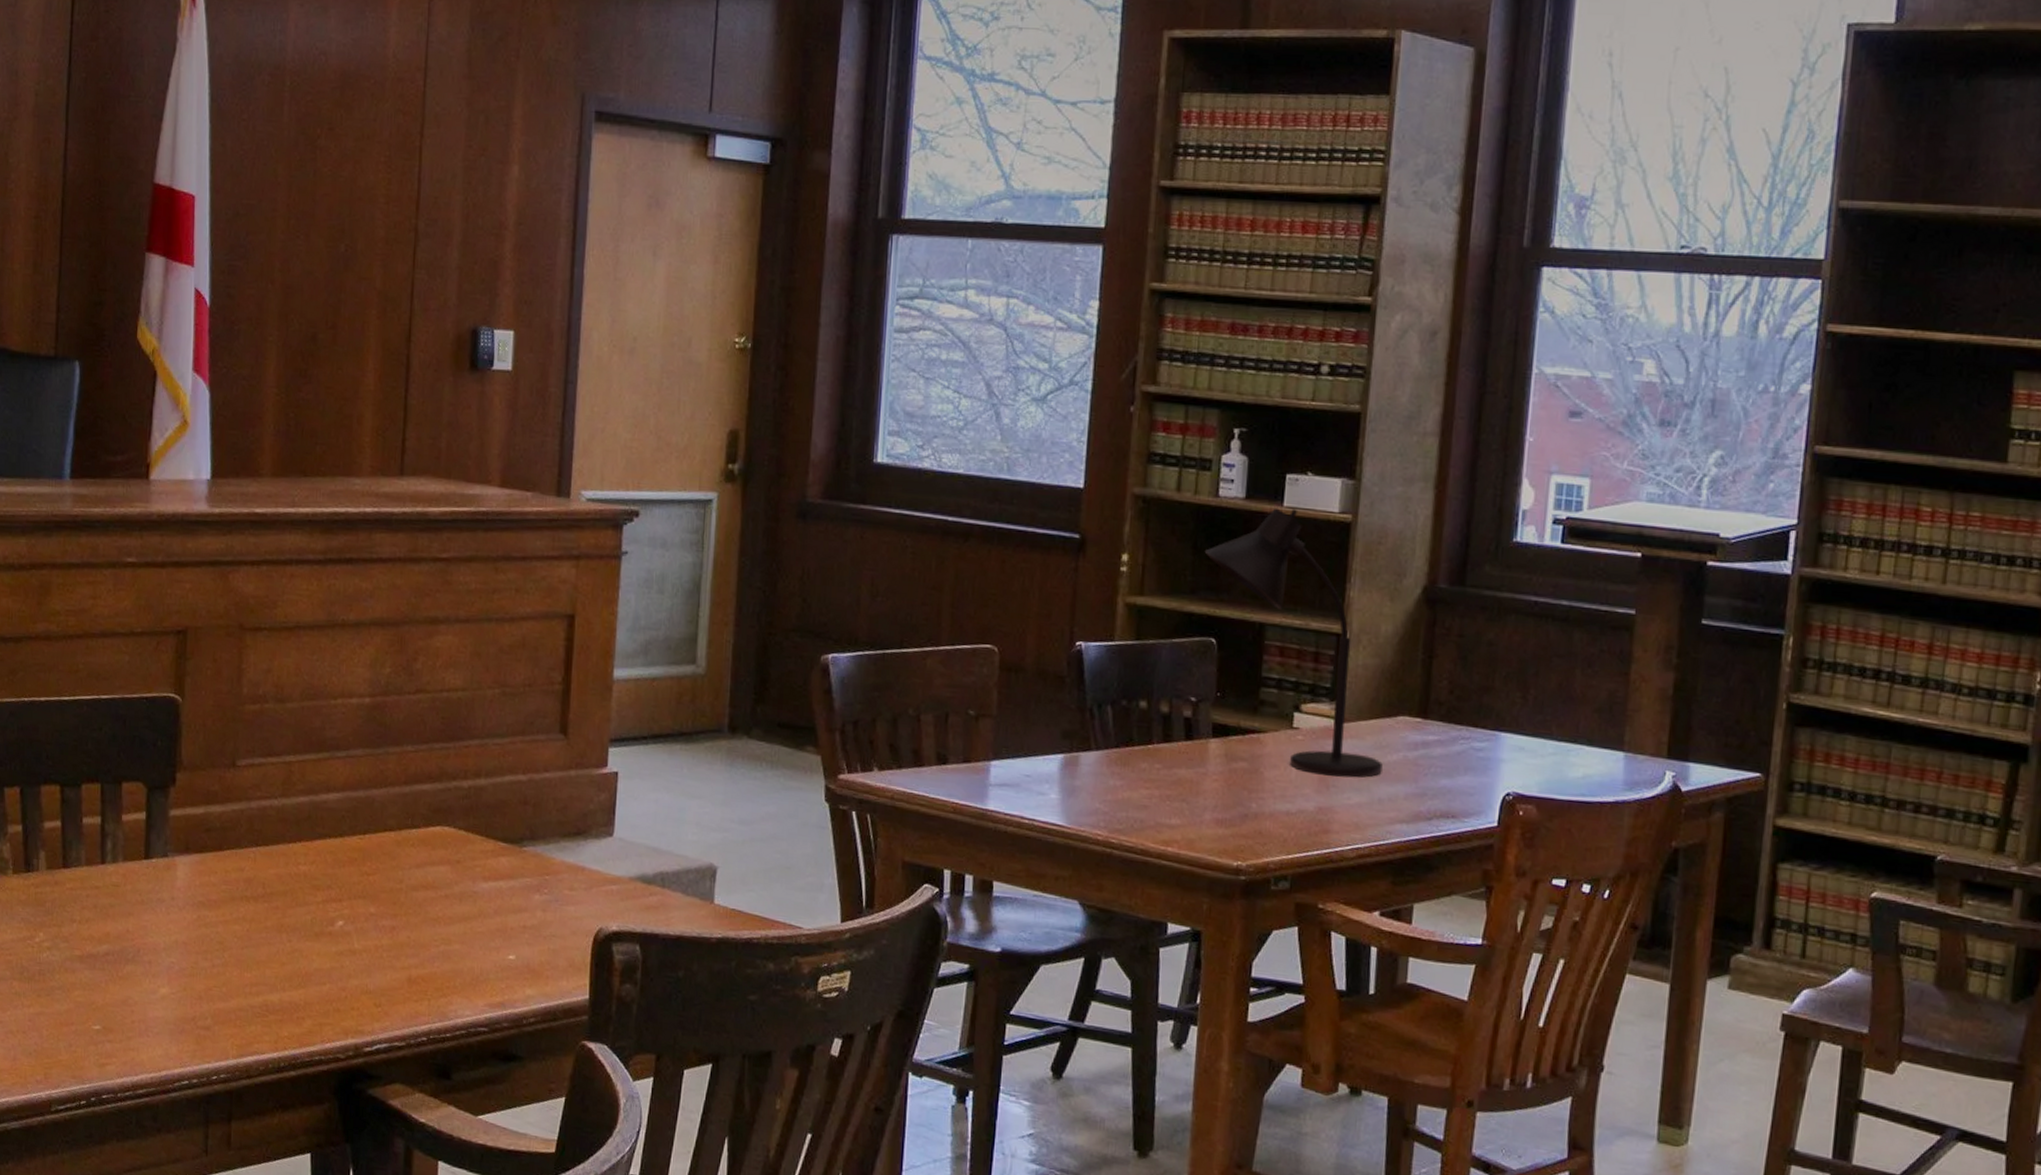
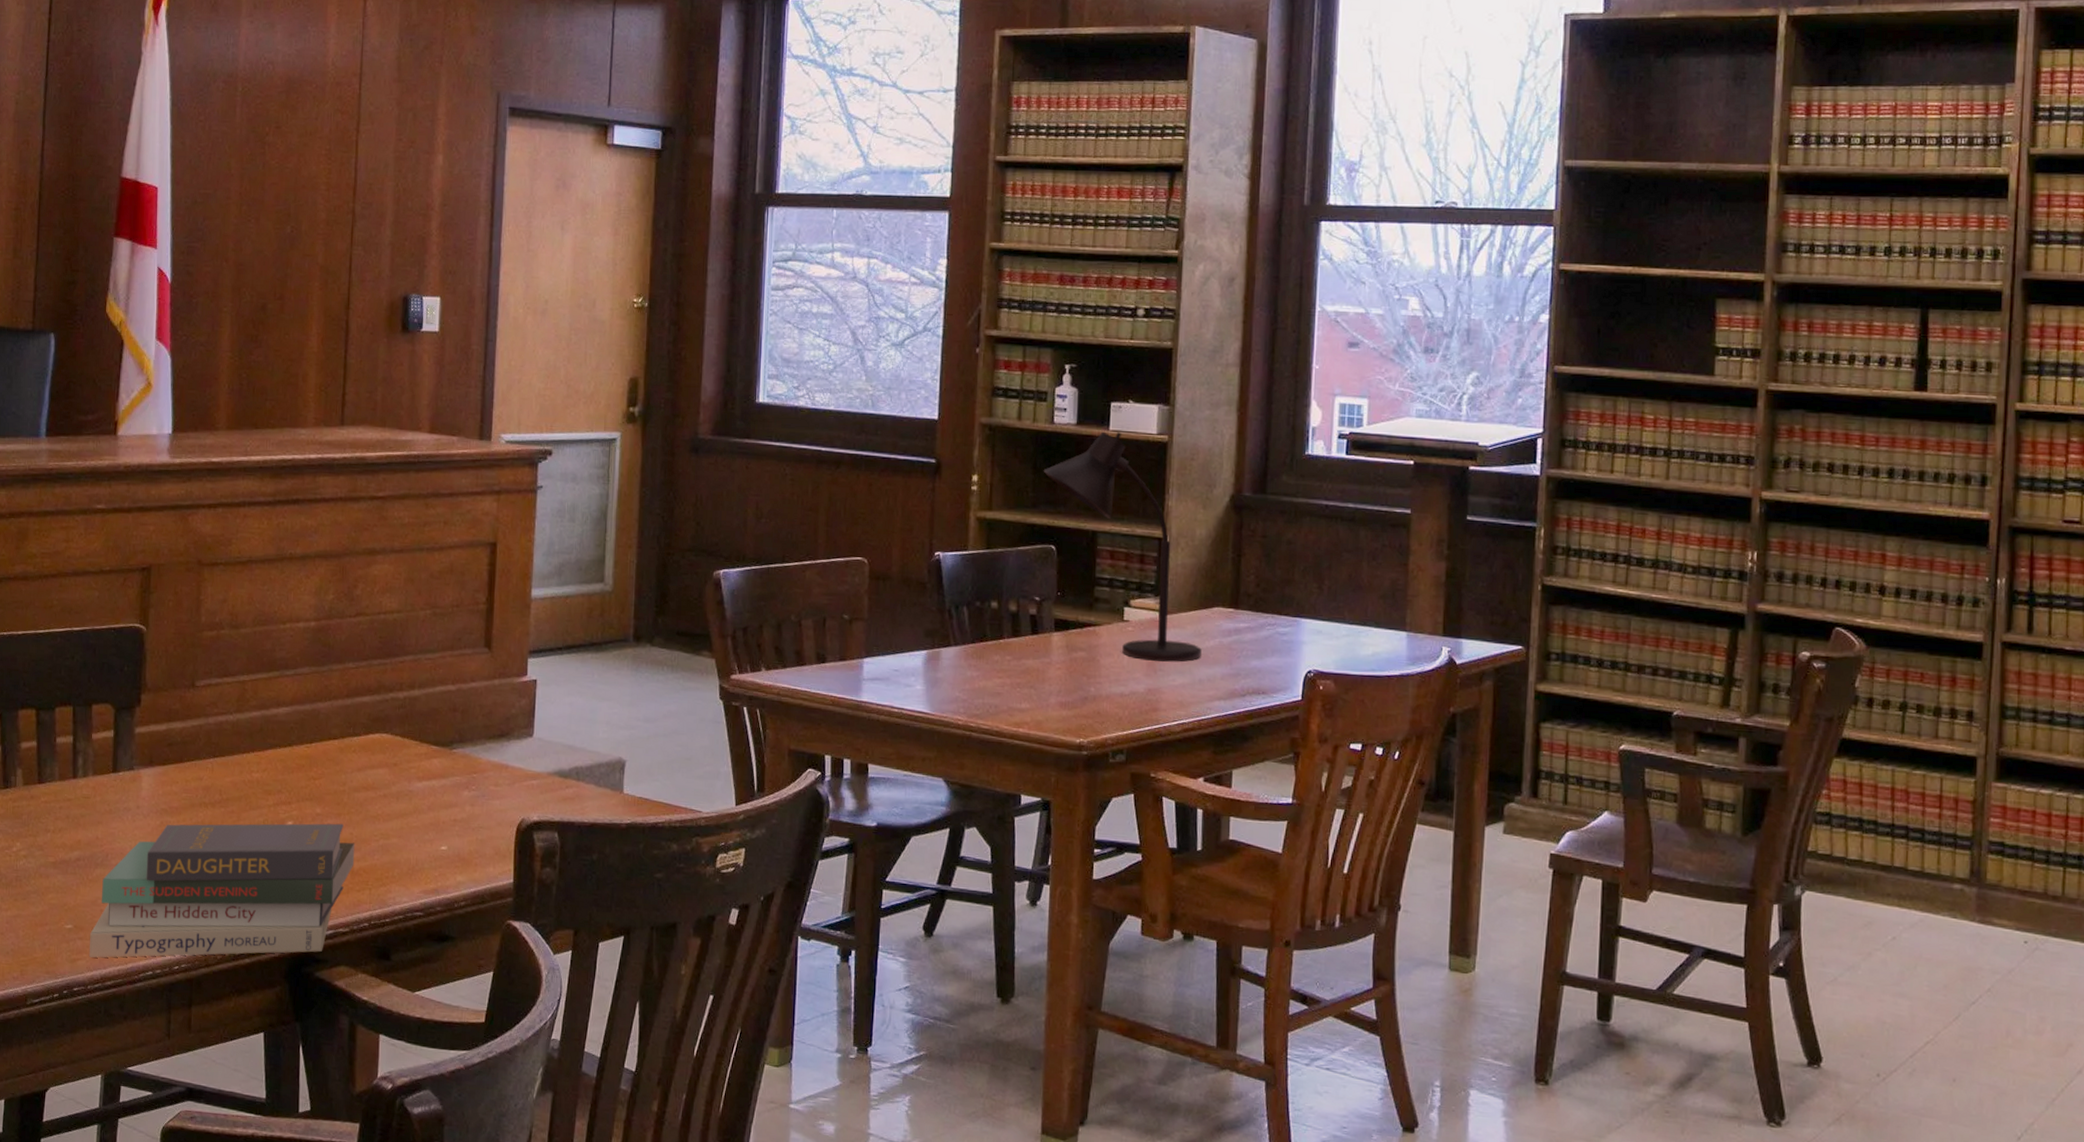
books: none [118,919,413,1068] -> present [88,823,355,958]

